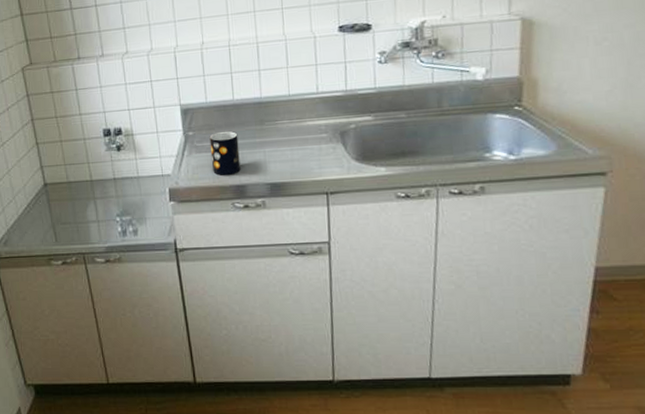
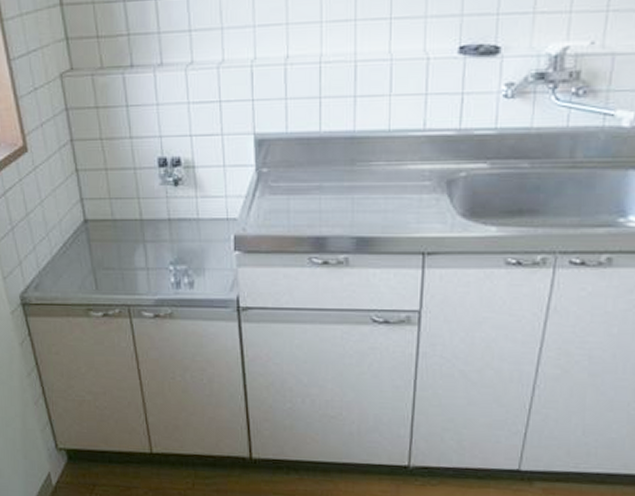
mug: present [209,131,241,175] -> none [287,170,322,224]

